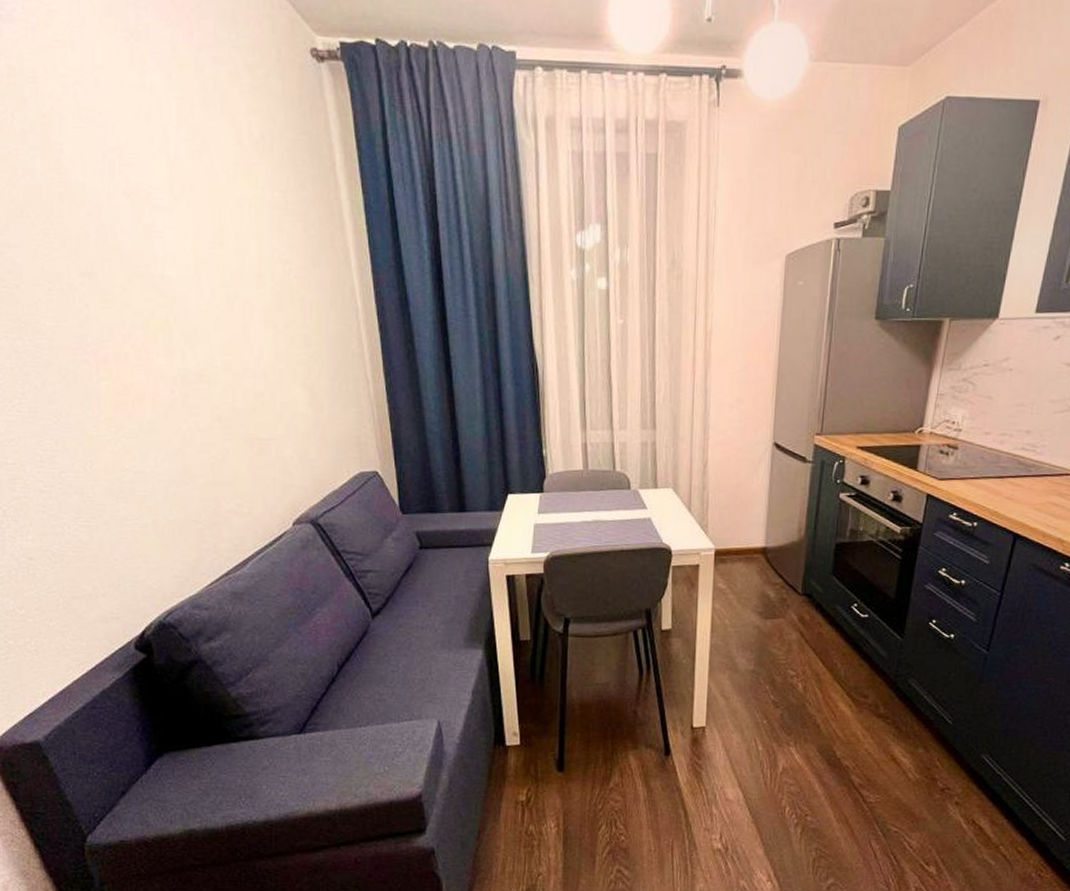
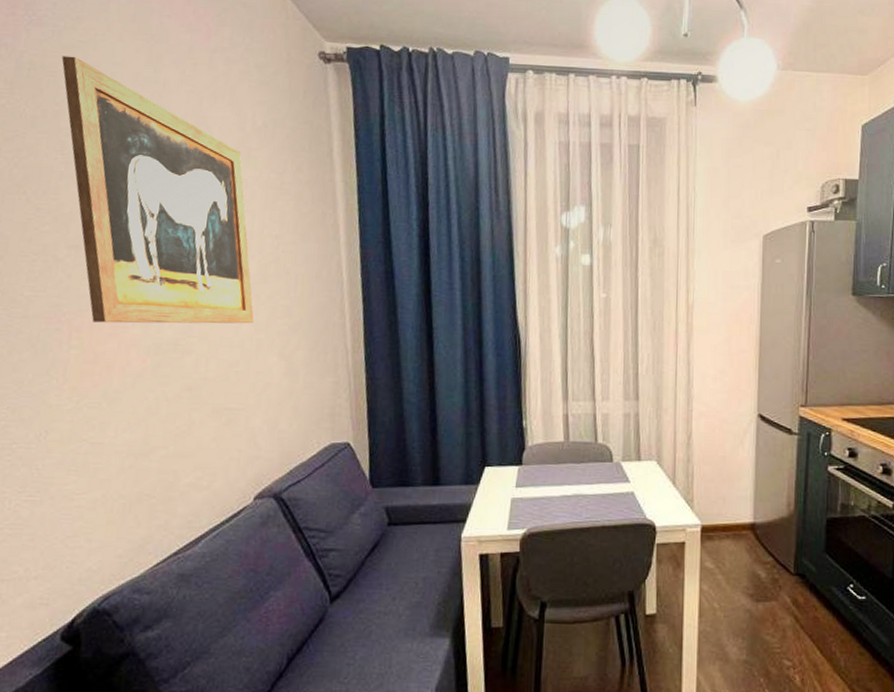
wall art: none [40,58,274,354] -> present [61,56,254,324]

